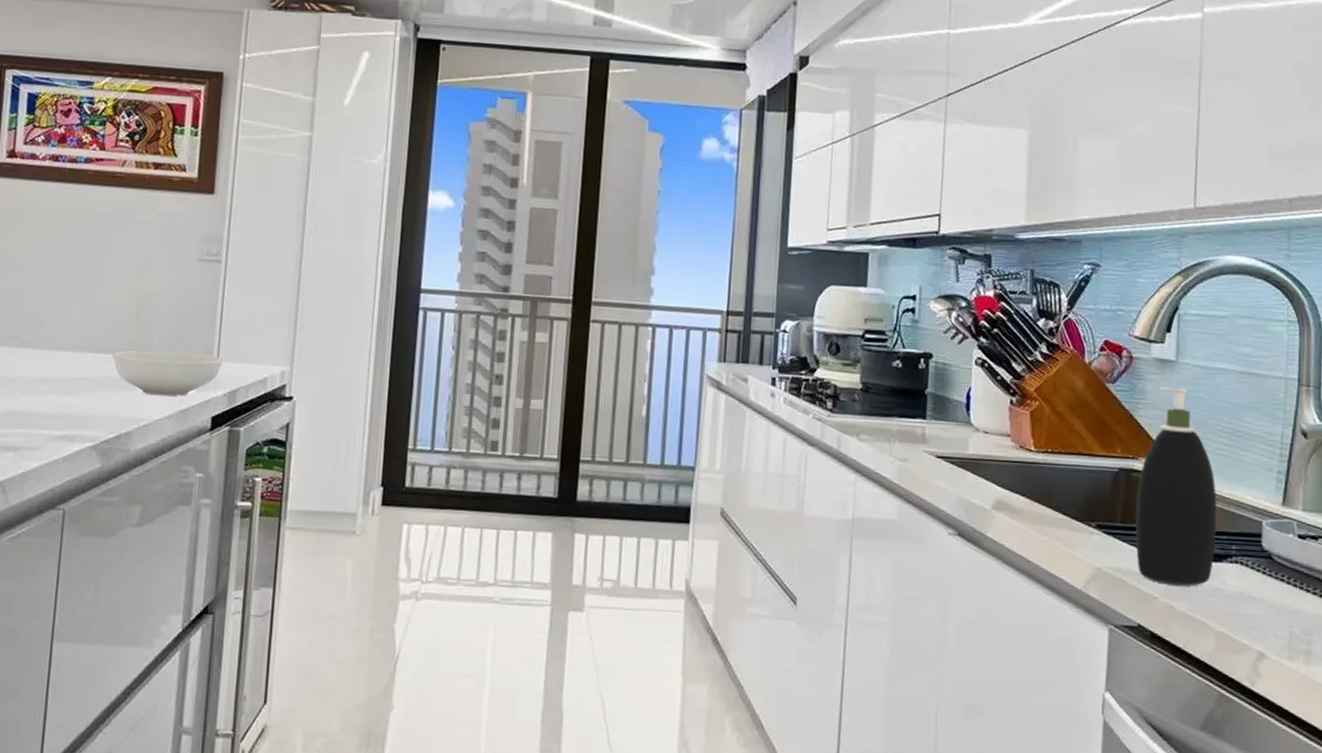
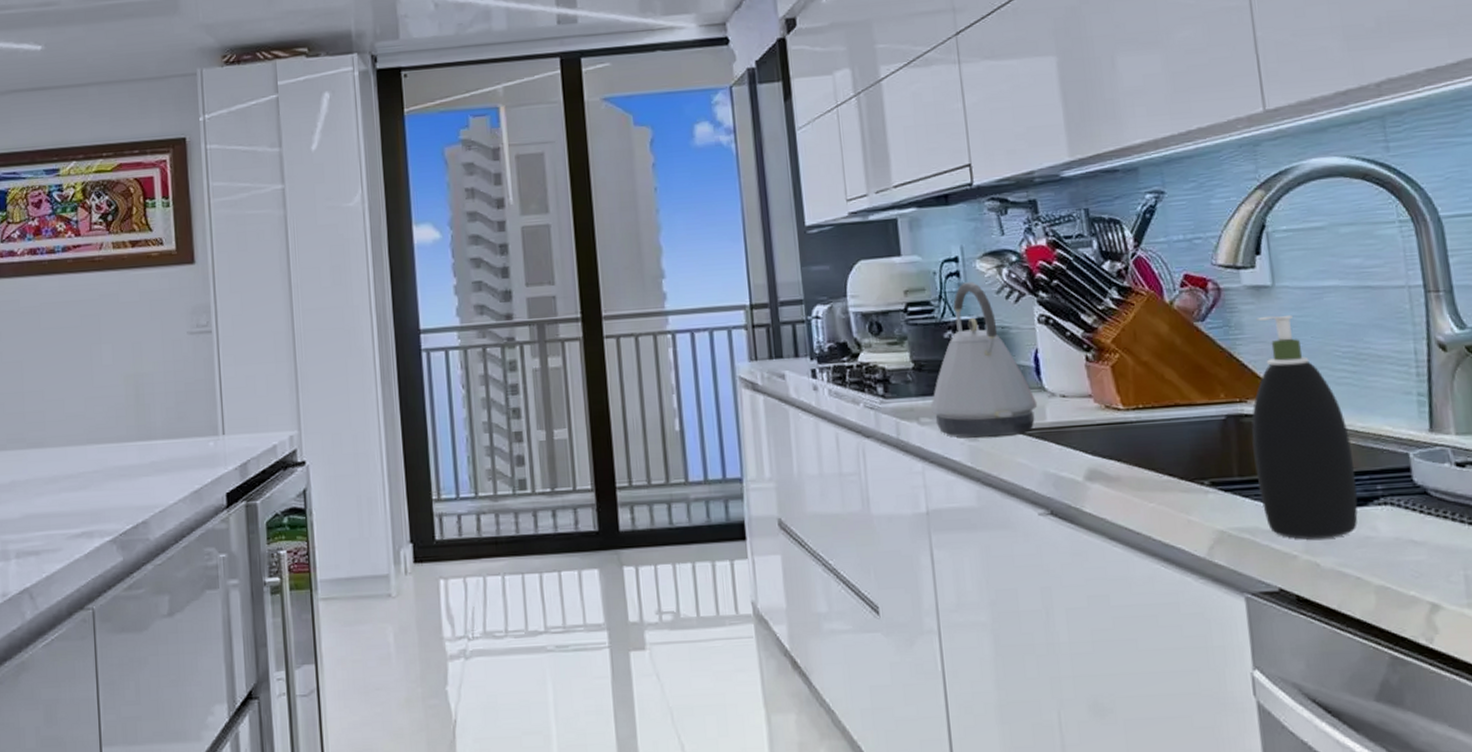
bowl: present [111,350,225,396] -> none [117,430,231,479]
kettle: none [871,319,963,462] -> present [931,282,1038,439]

